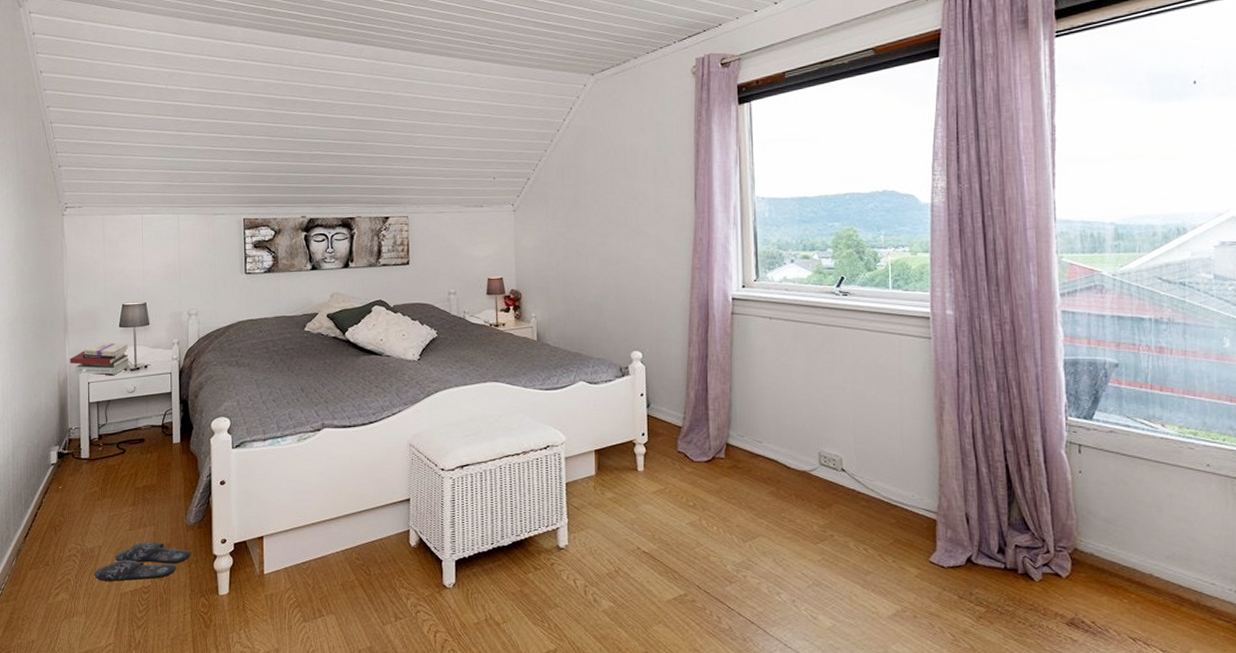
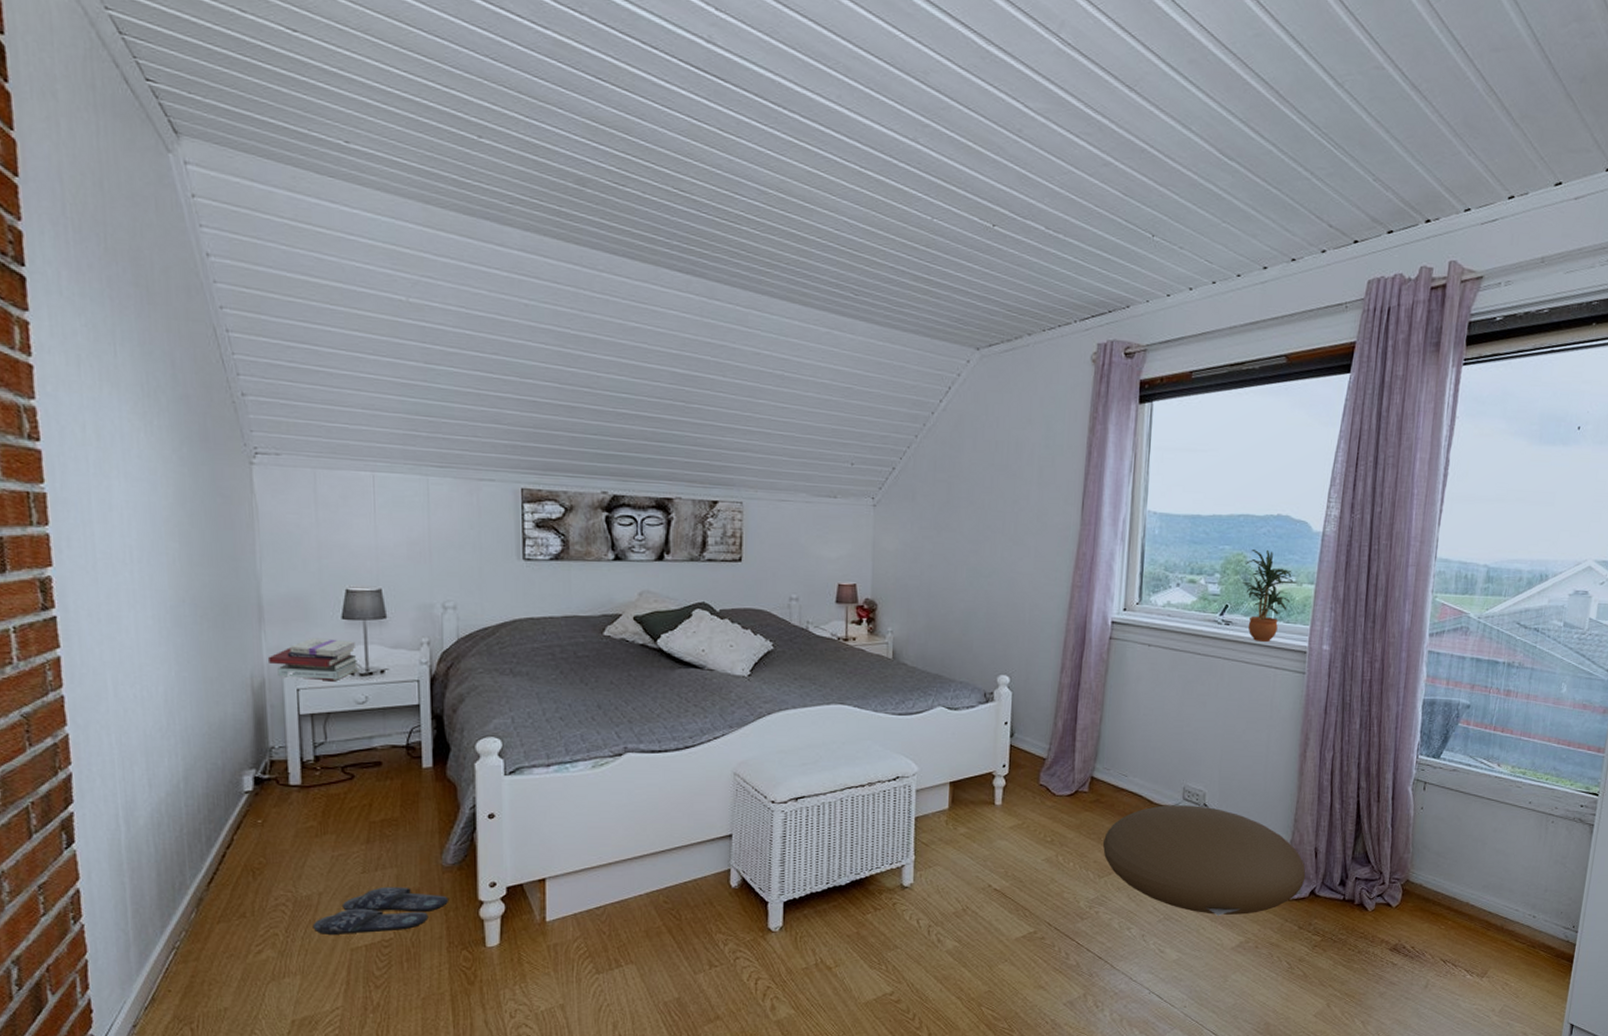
pouf: none [743,470,959,583] -> present [1102,805,1306,916]
potted plant: none [854,223,912,311] -> present [1241,549,1298,643]

